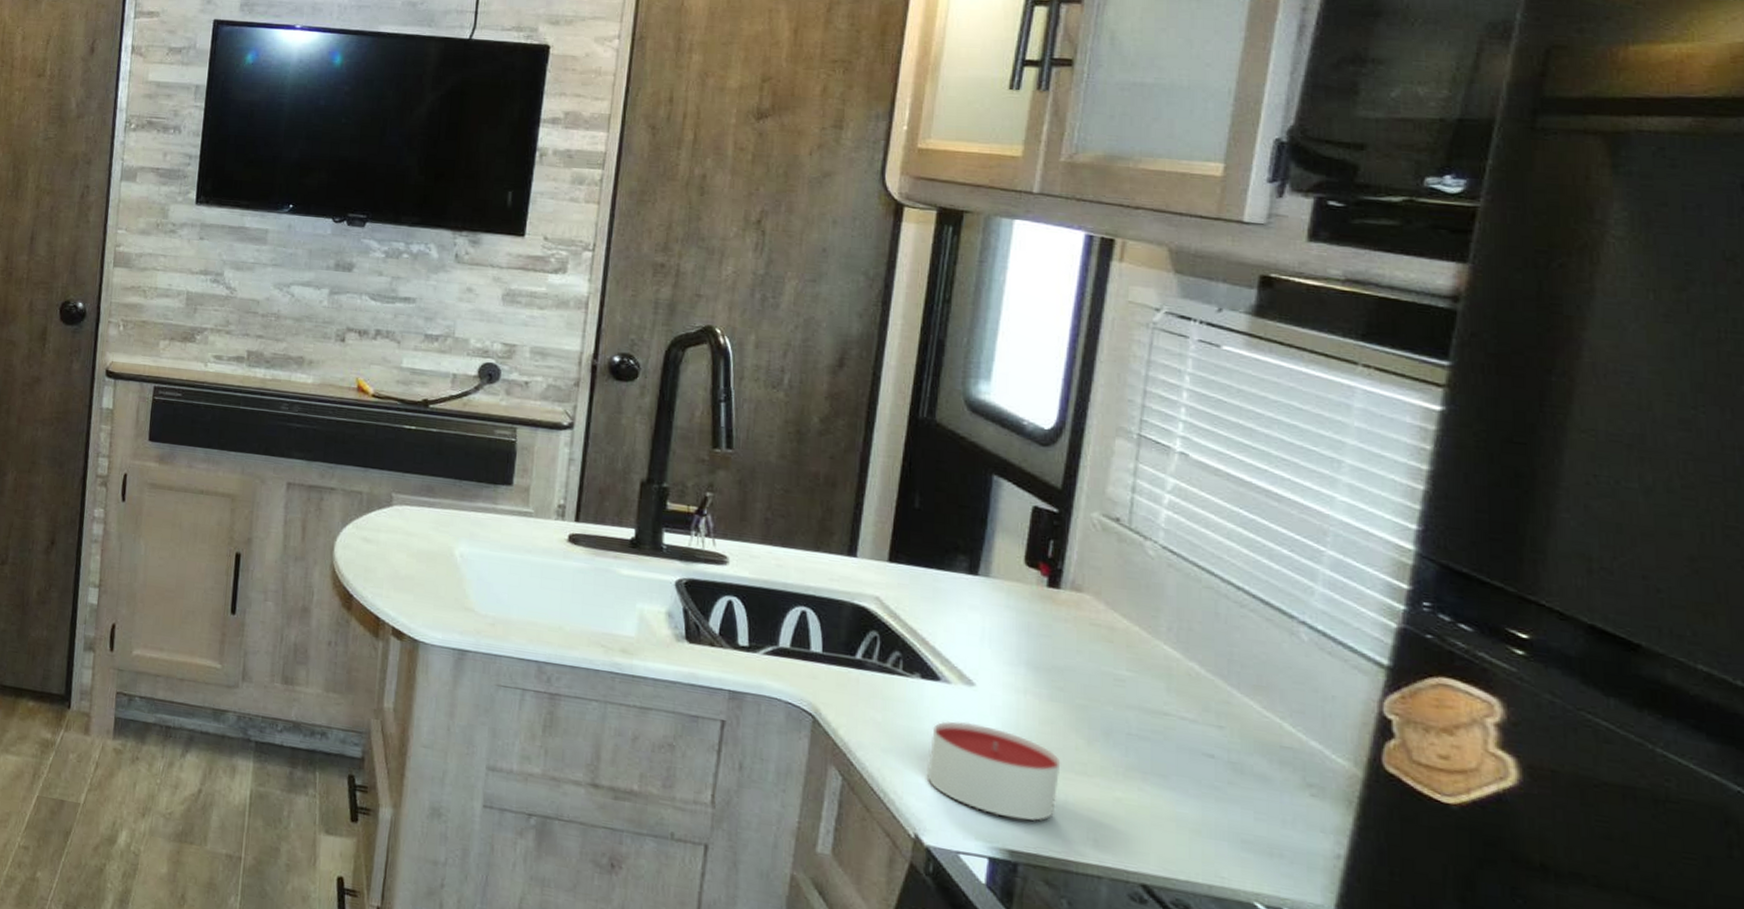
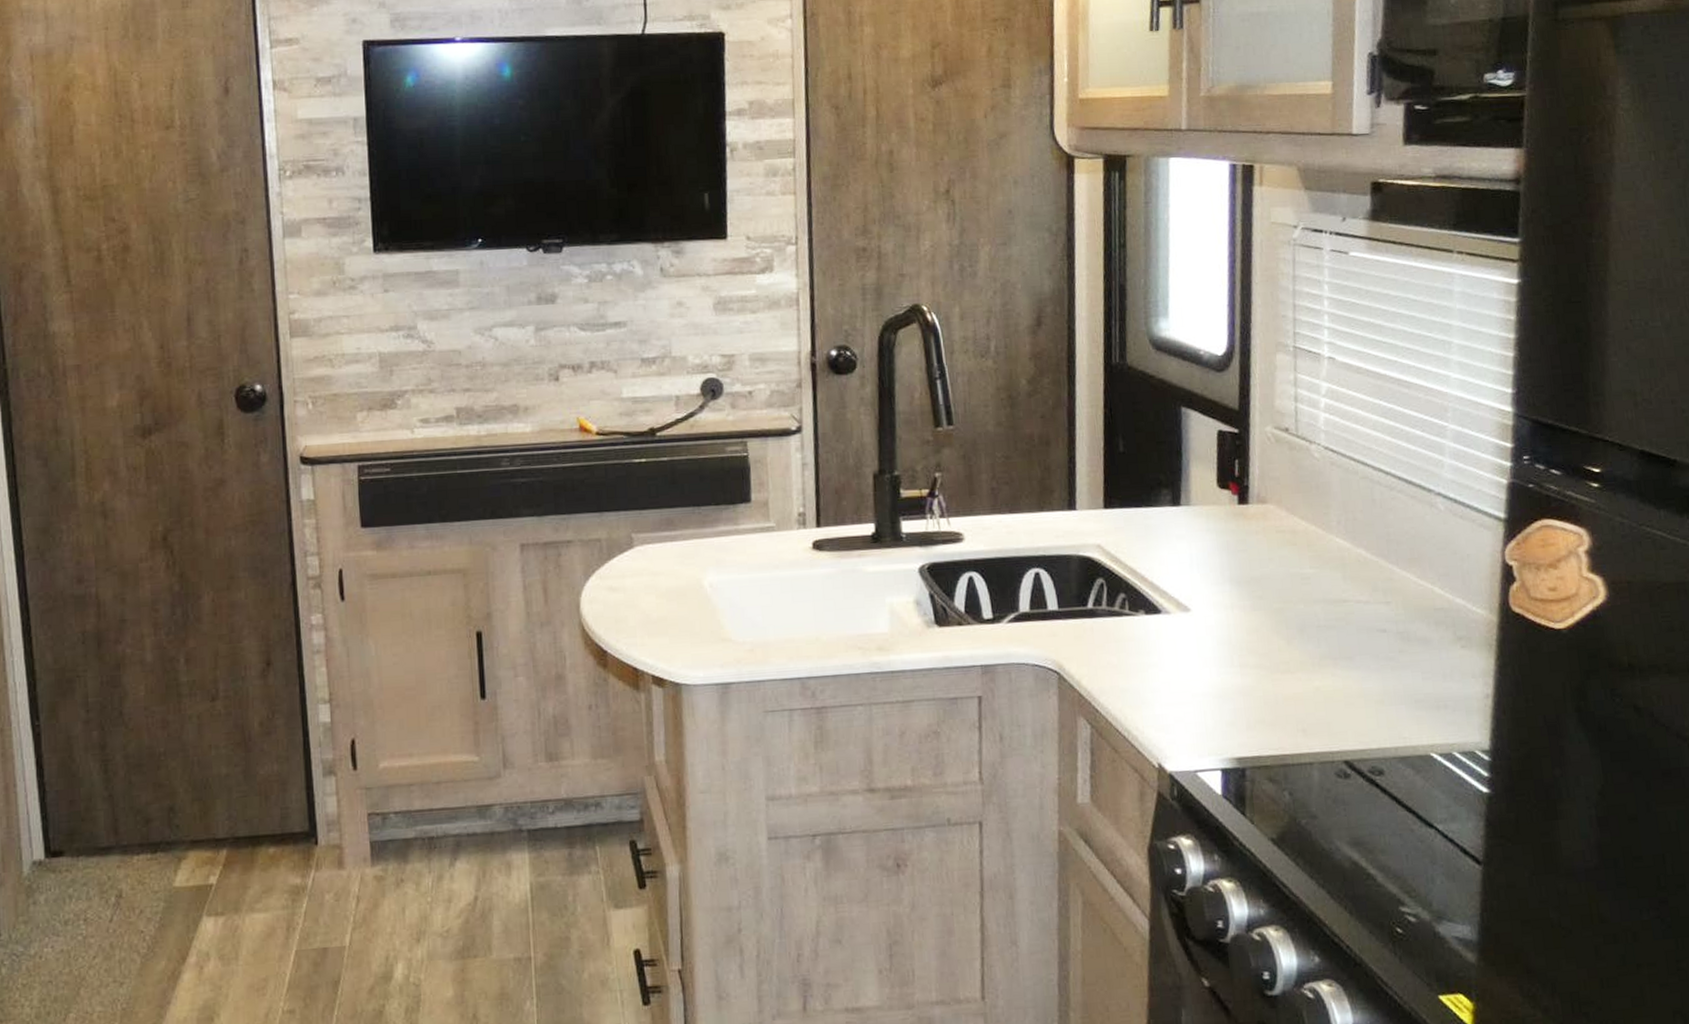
candle: present [926,721,1061,821] -> none [1160,646,1269,729]

